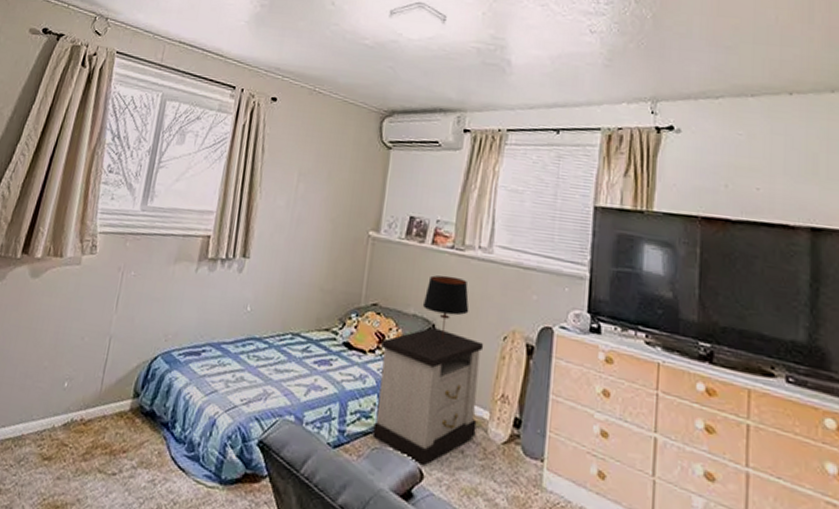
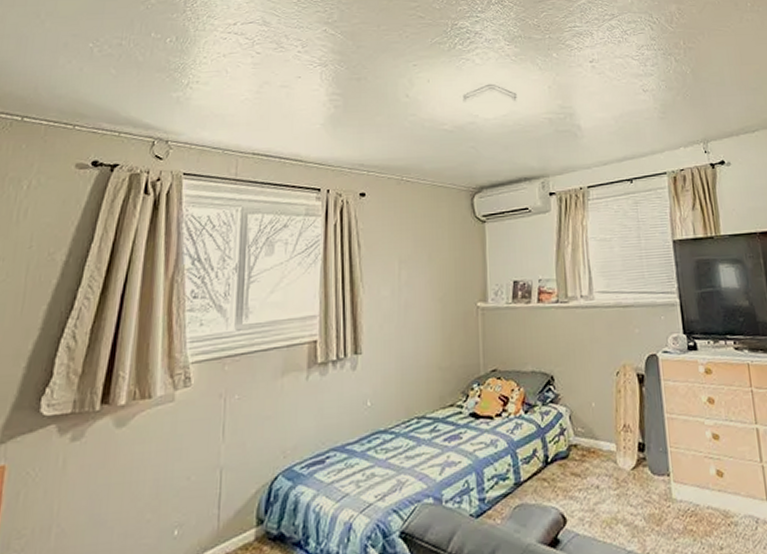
nightstand: present [372,327,484,467] -> none [505,378,607,511]
table lamp: present [422,275,469,339] -> none [538,328,582,388]

